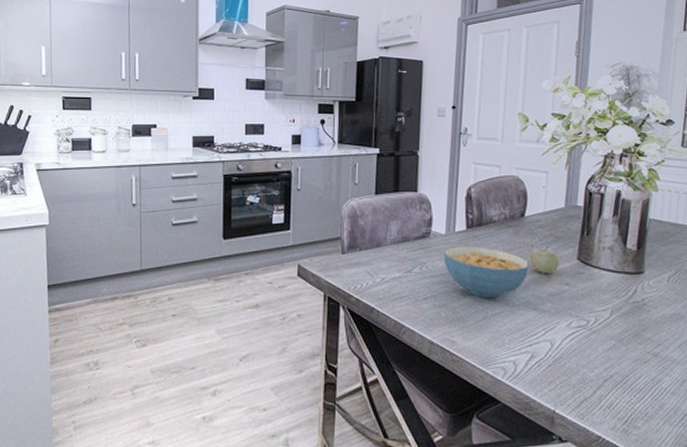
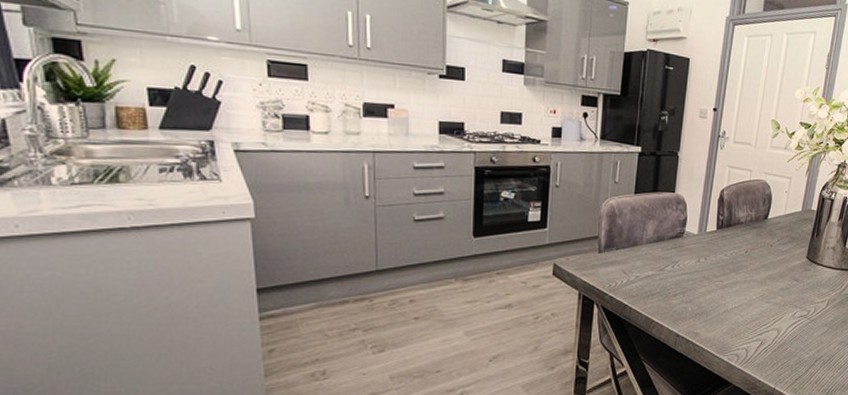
cereal bowl: present [444,246,530,299] -> none [694,246,767,294]
fruit: present [529,246,559,274] -> none [767,246,792,271]

